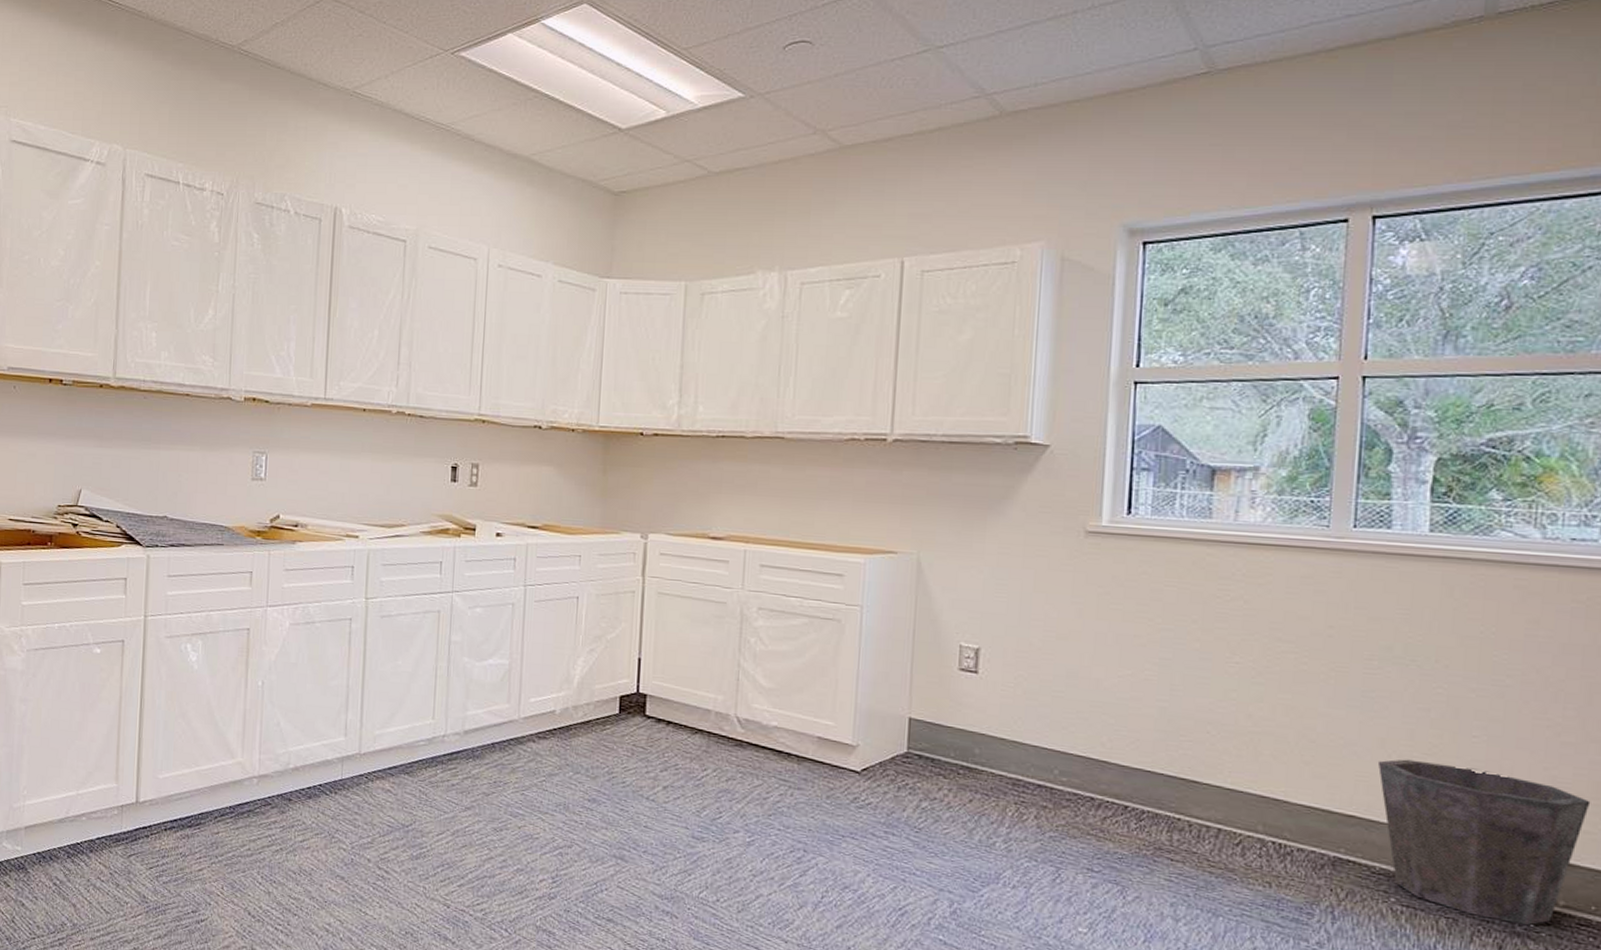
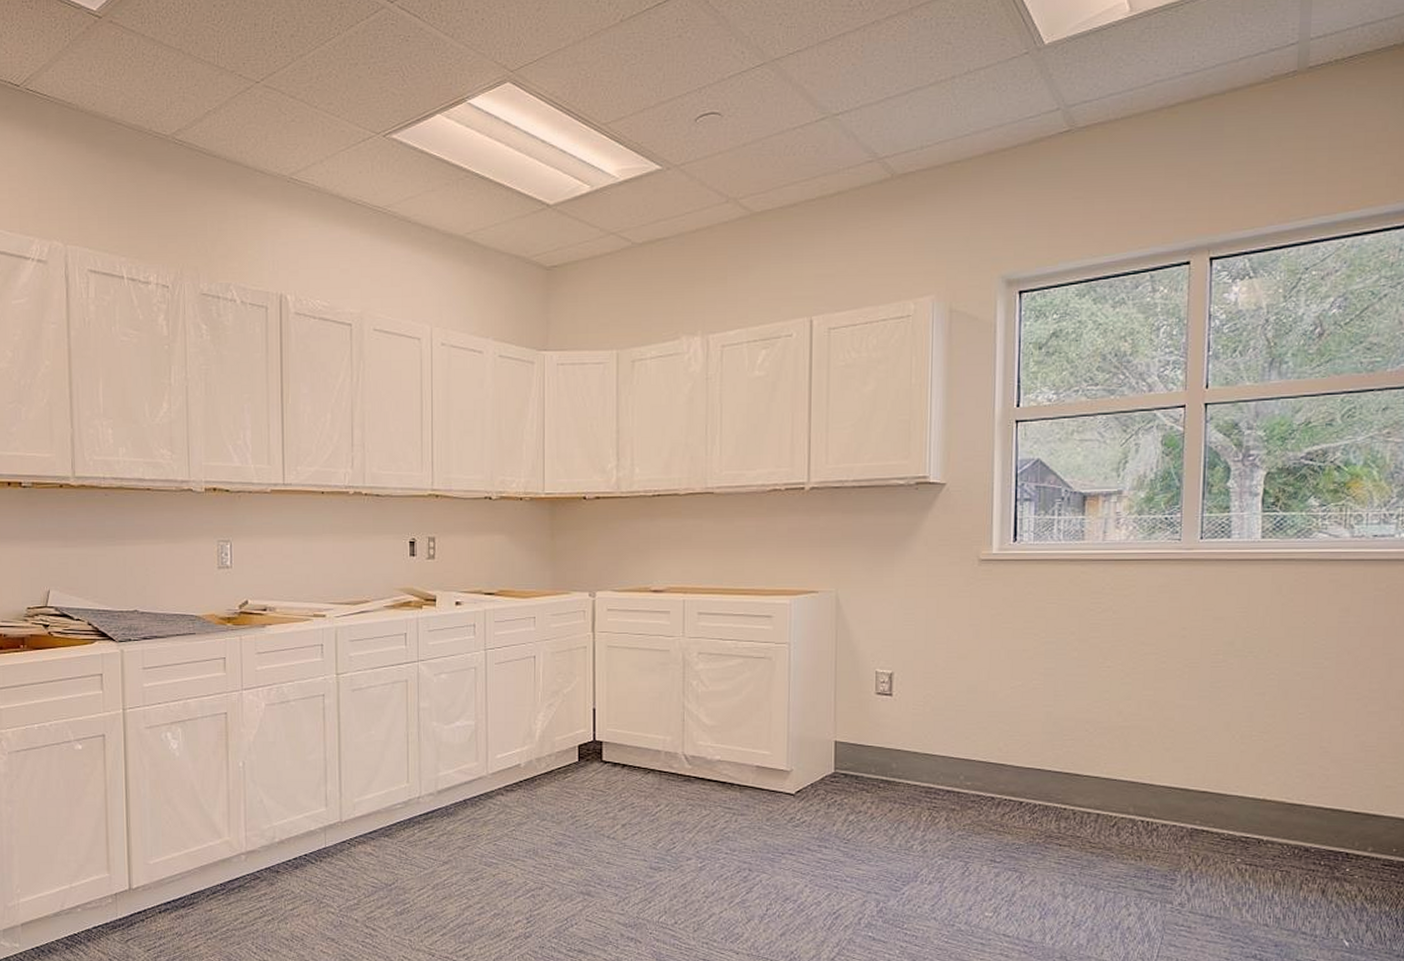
waste bin: present [1378,759,1591,925] -> none [1225,738,1392,870]

